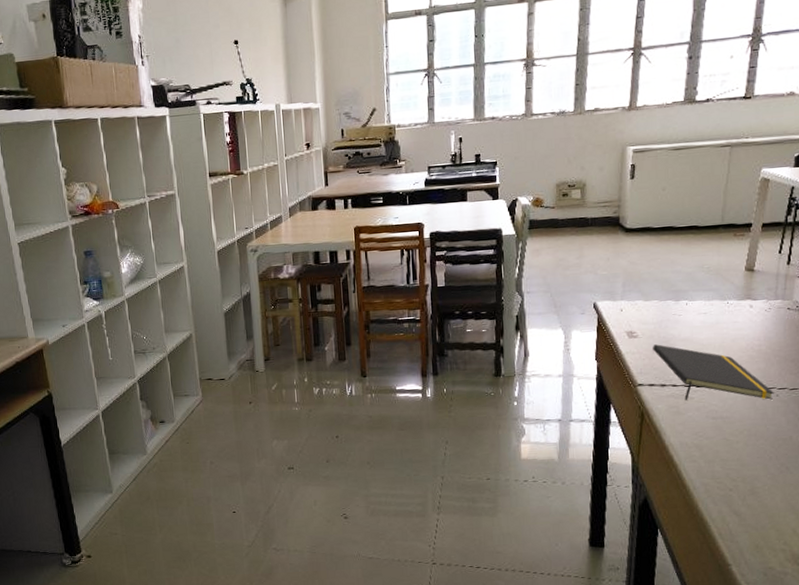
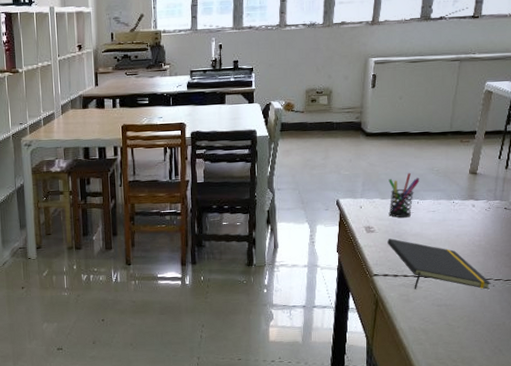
pen holder: none [652,271,688,322] -> present [388,172,420,218]

